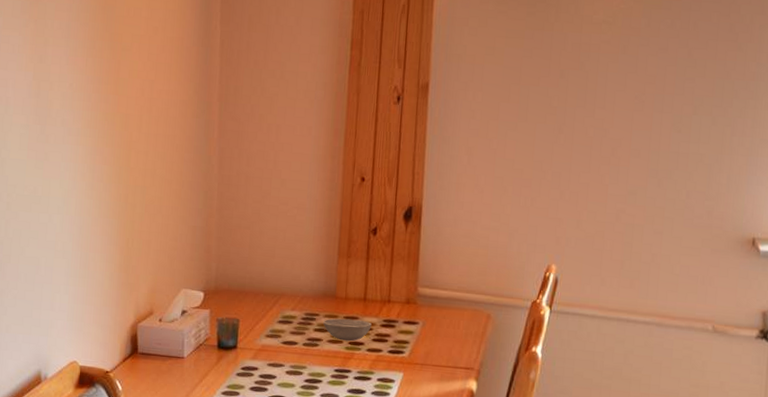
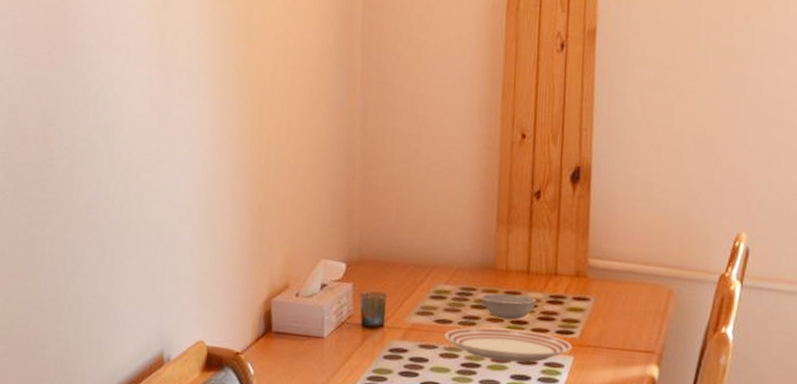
dinner plate: none [290,348,402,379] -> present [444,327,572,363]

